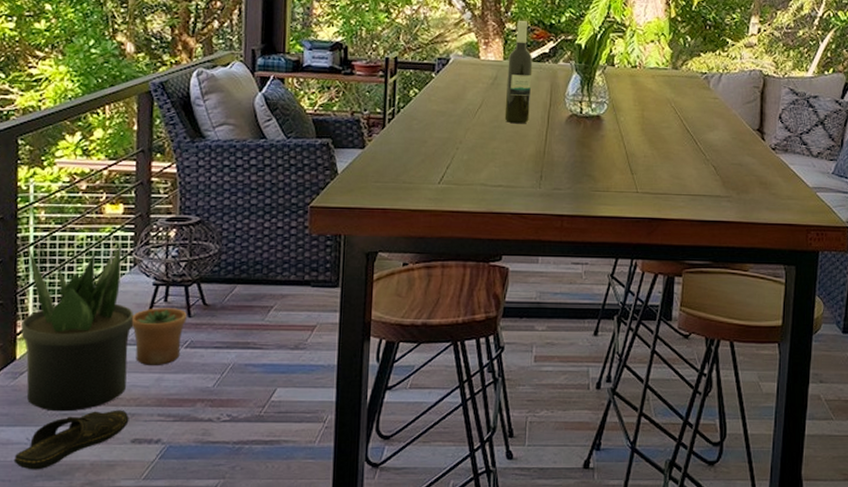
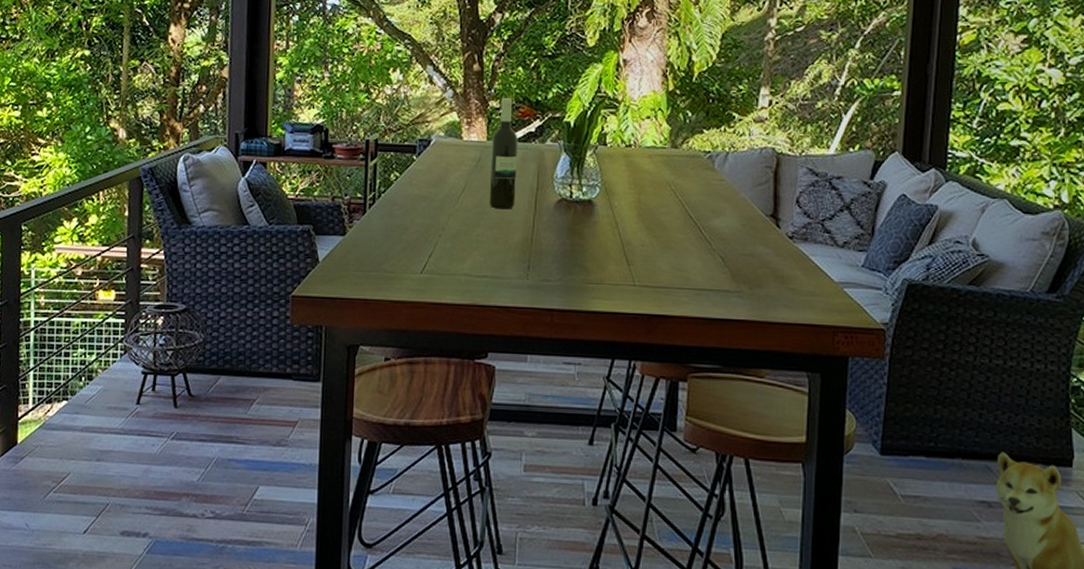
sandal: present [13,409,129,470] -> none [14,500,119,557]
planter: present [21,243,134,412] -> none [22,329,124,499]
planter: present [132,308,187,366] -> none [122,397,173,457]

